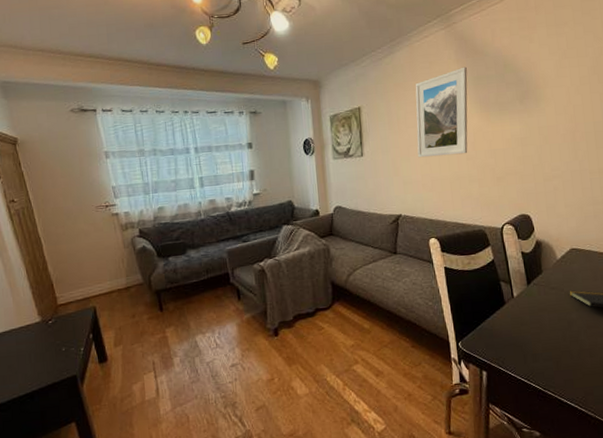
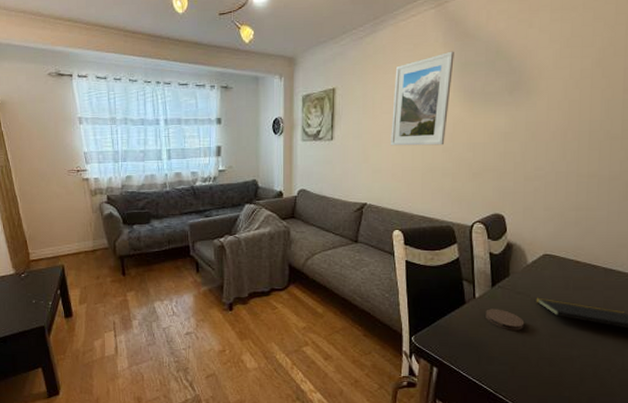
coaster: none [525,305,562,326] -> present [485,309,525,331]

